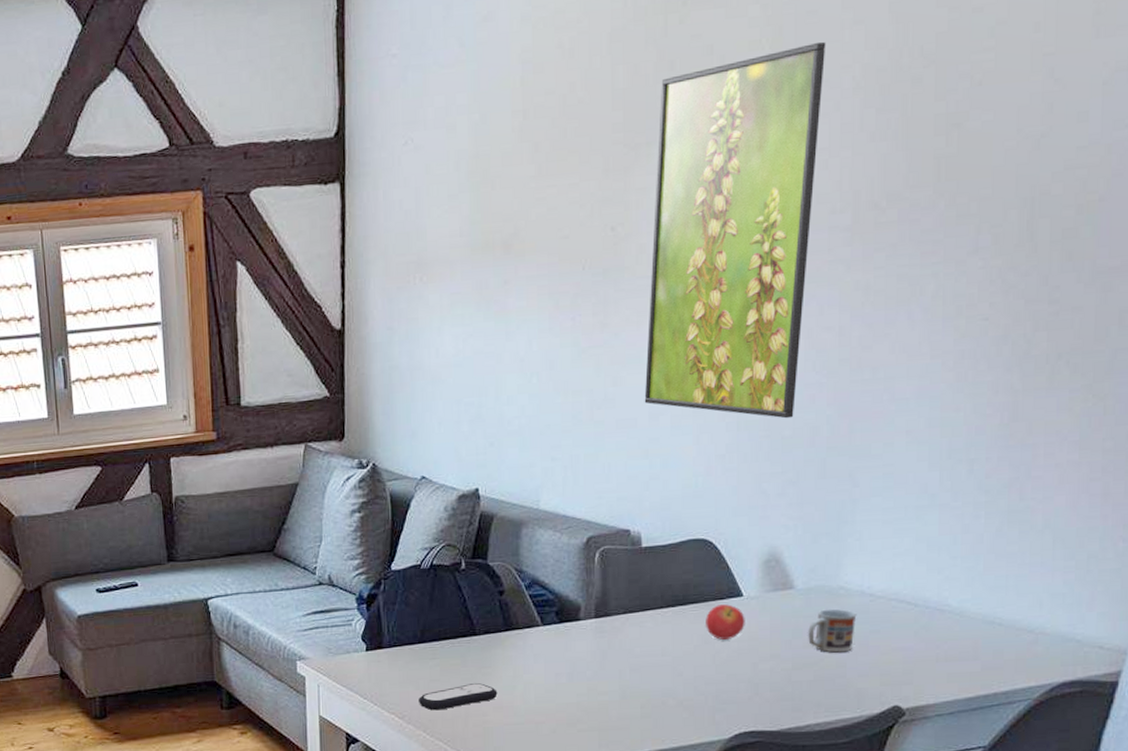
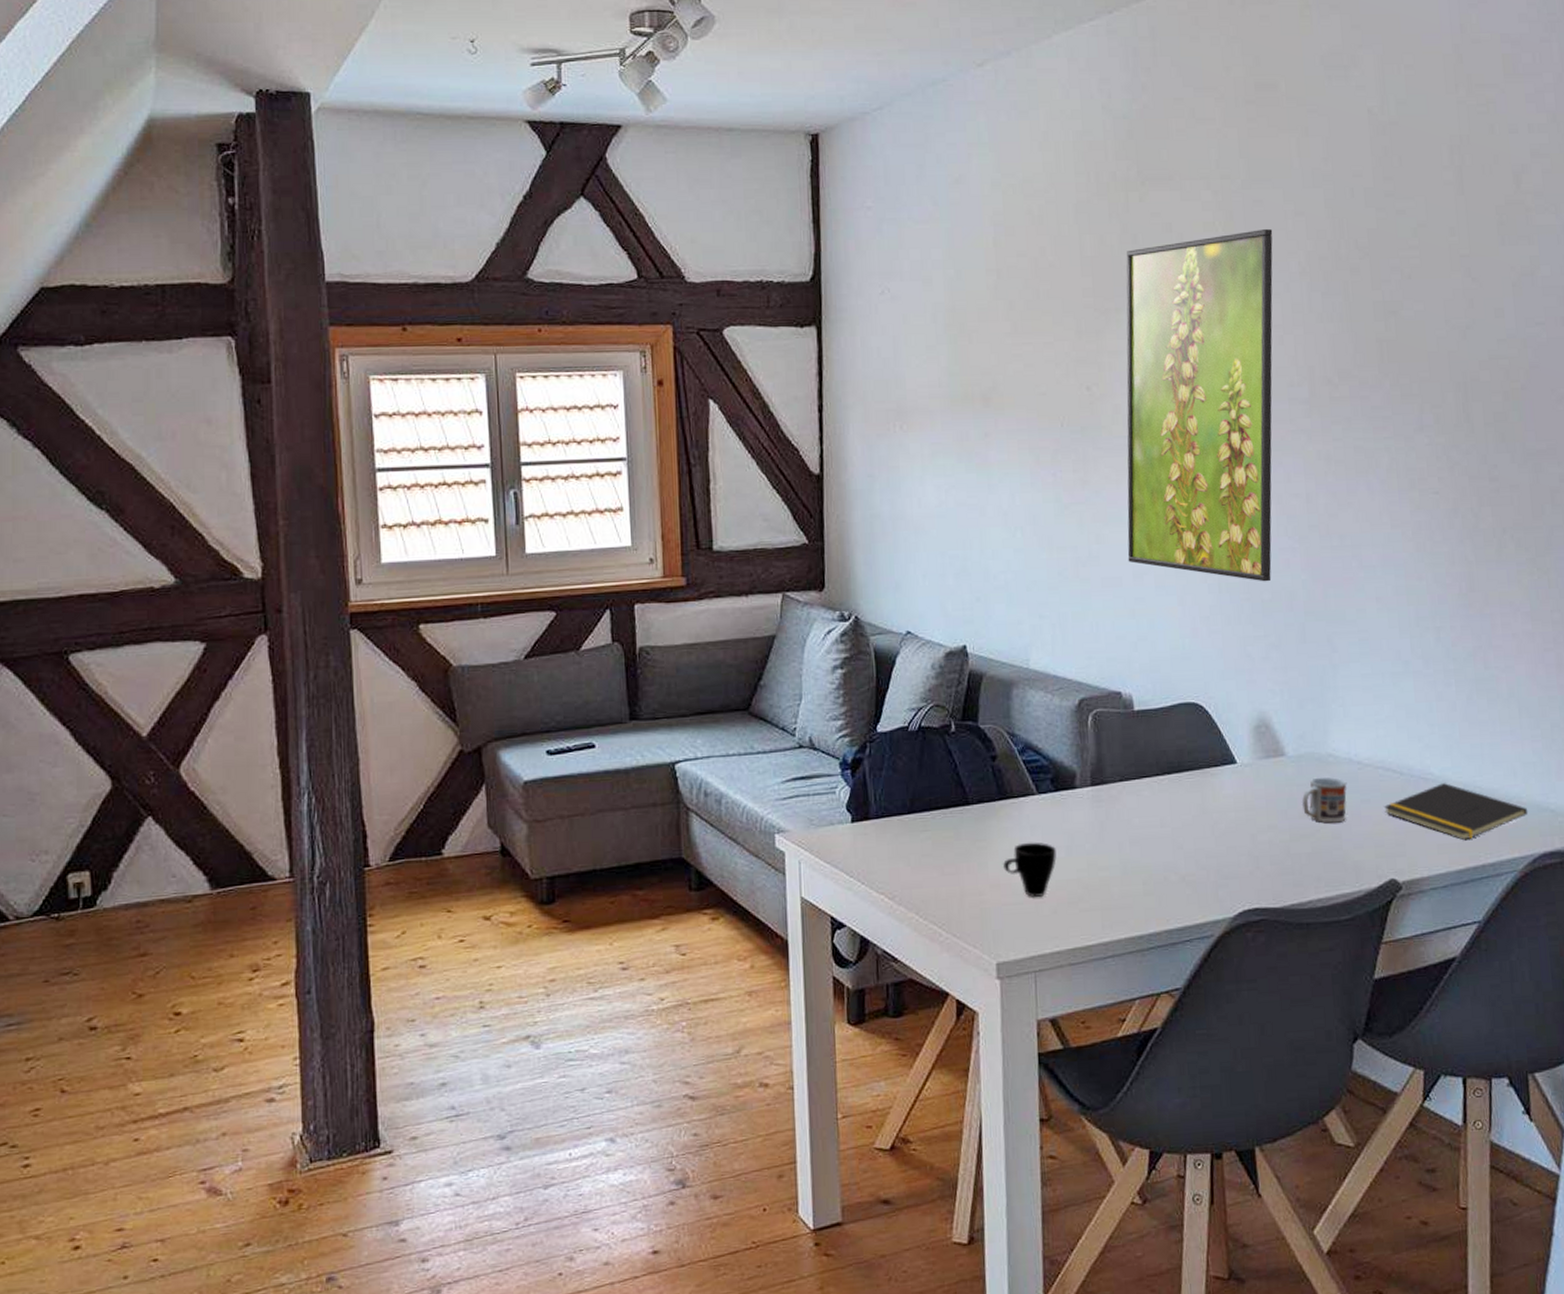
remote control: present [419,683,498,711] -> none [910,858,994,890]
cup: none [505,669,558,719] -> present [1002,842,1057,898]
fruit: present [706,604,745,641] -> none [1202,771,1241,810]
notepad: none [894,614,1051,670] -> present [1384,783,1528,841]

